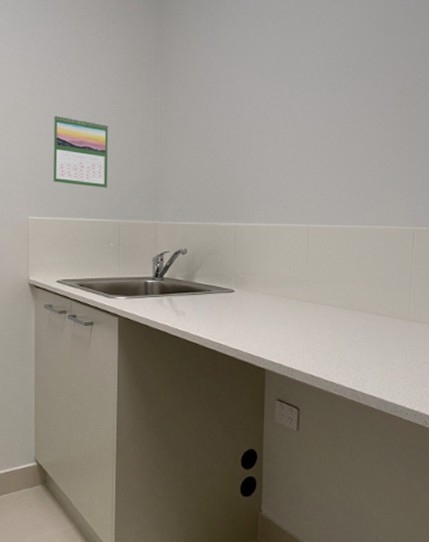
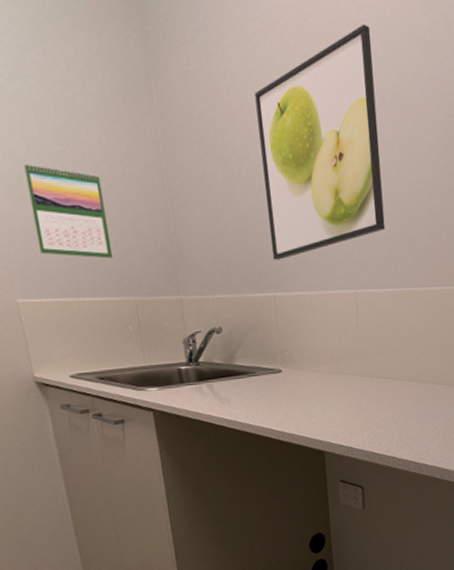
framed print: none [238,14,340,196] -> present [254,23,385,260]

